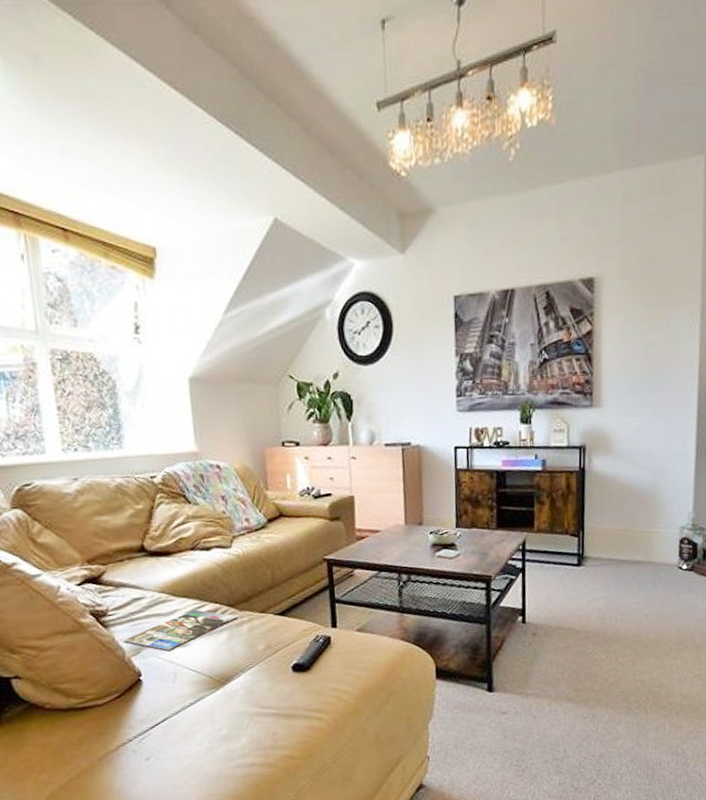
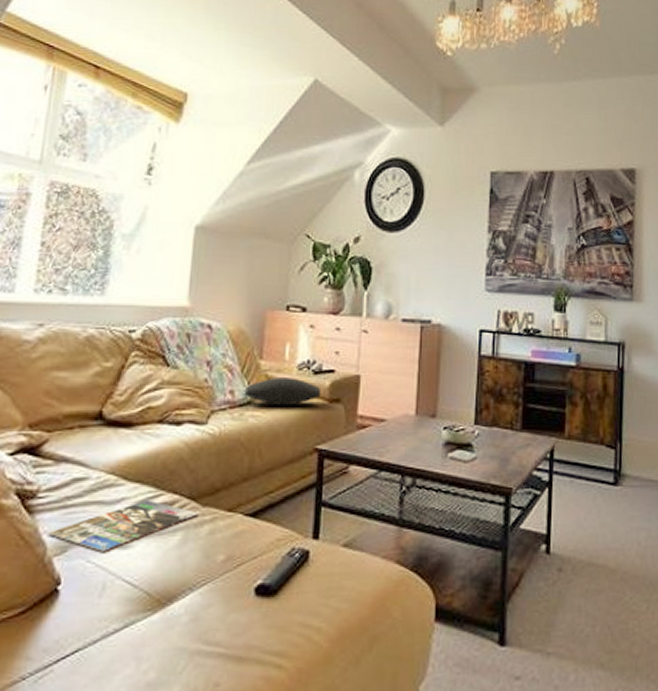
cushion: none [257,503,323,528] -> present [244,378,322,406]

